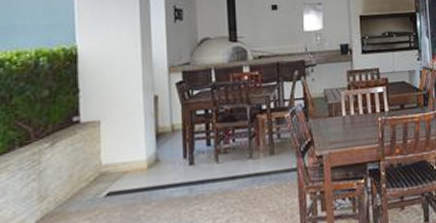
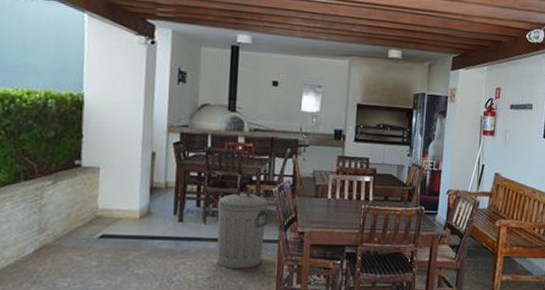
trash can: none [228,122,283,207] -> present [216,191,269,269]

